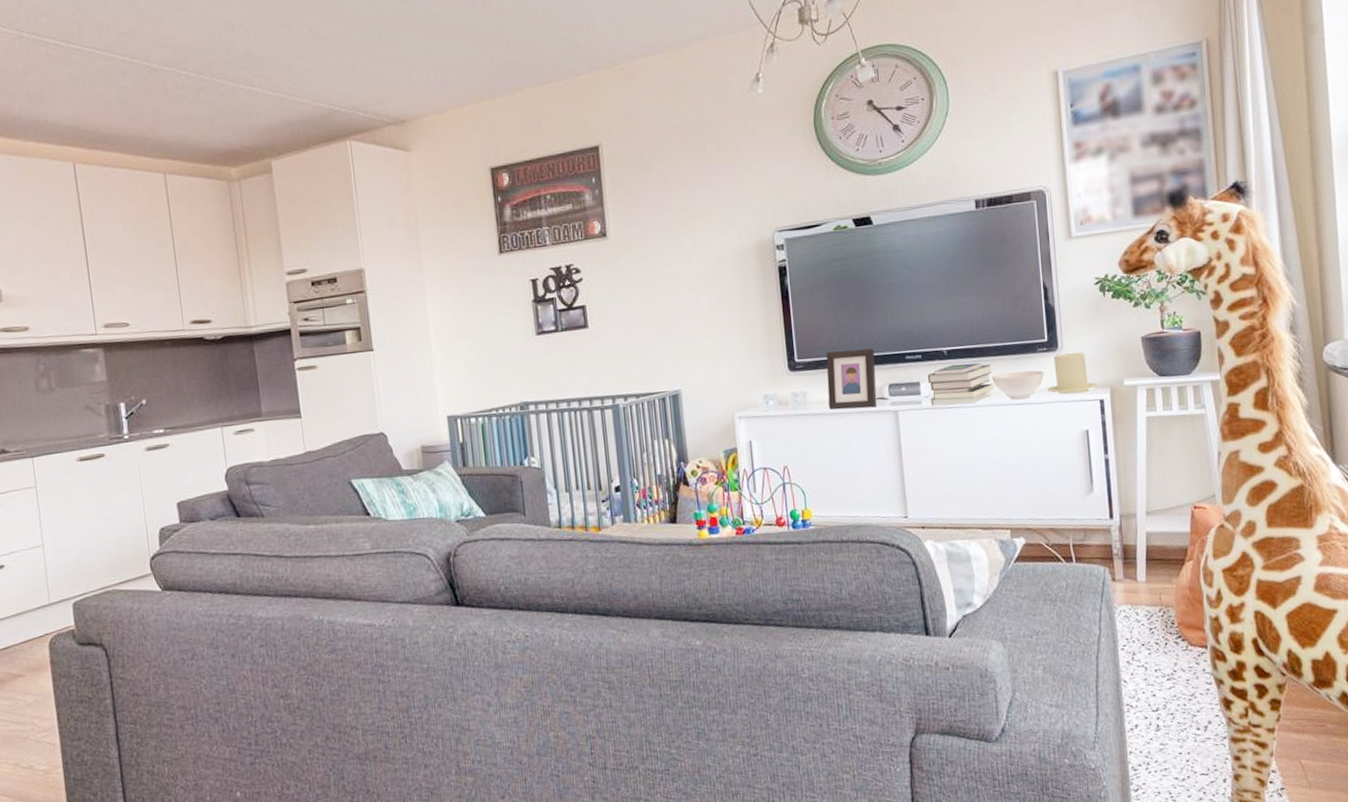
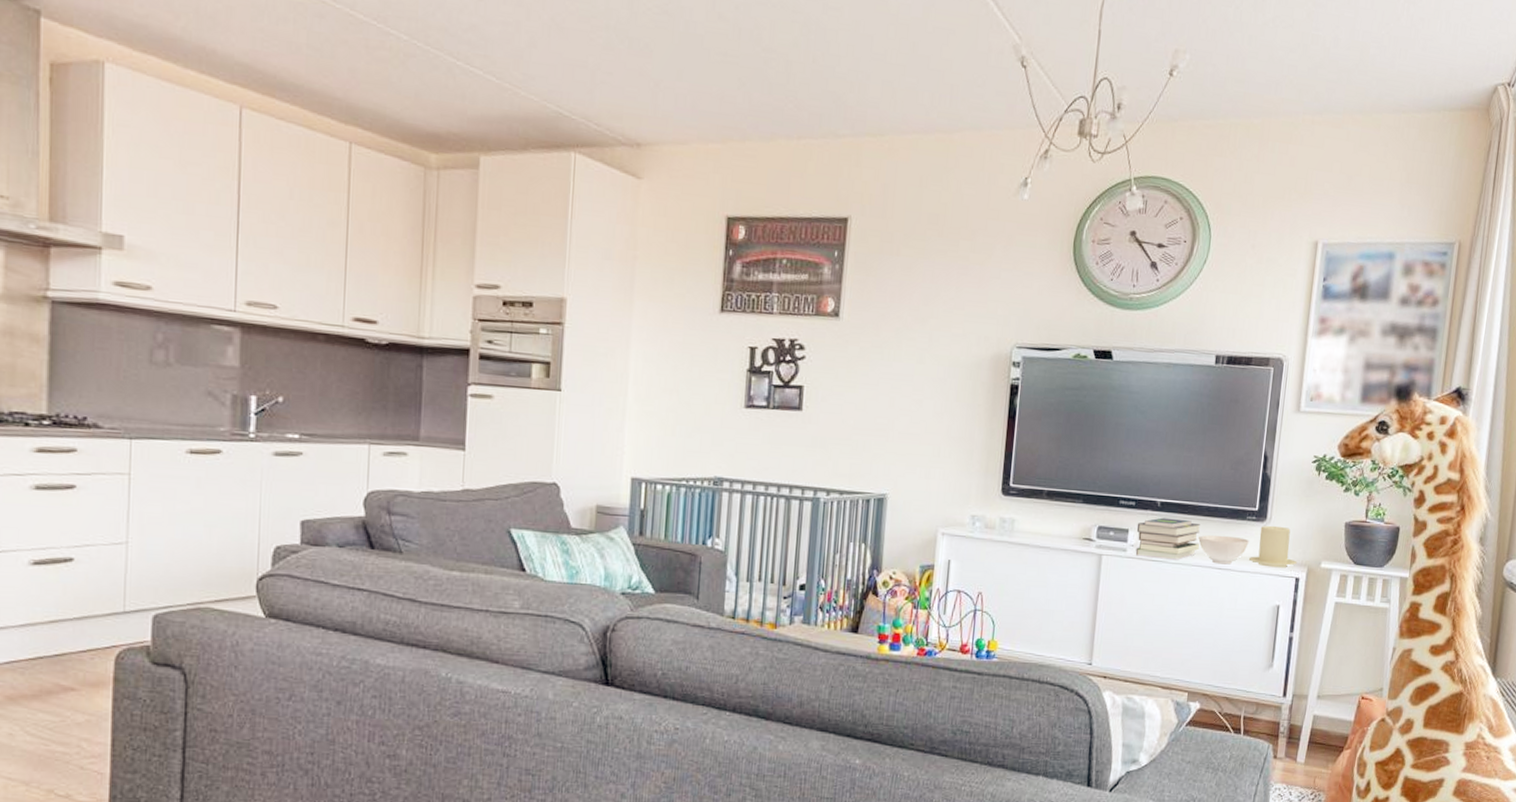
picture frame: present [826,348,877,411] -> none [1034,483,1090,547]

